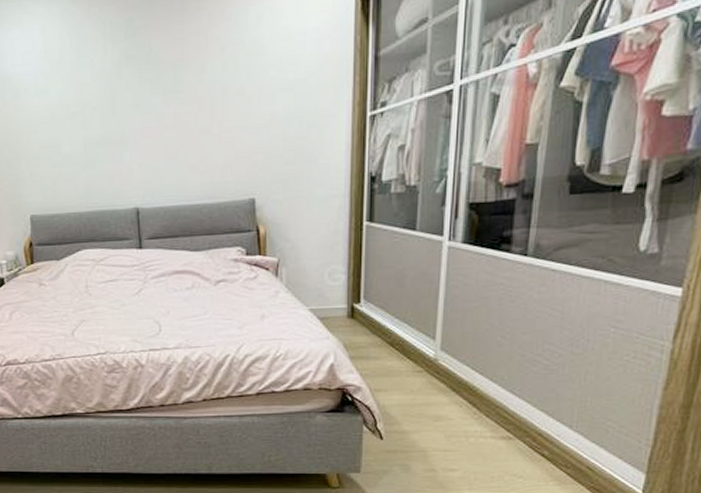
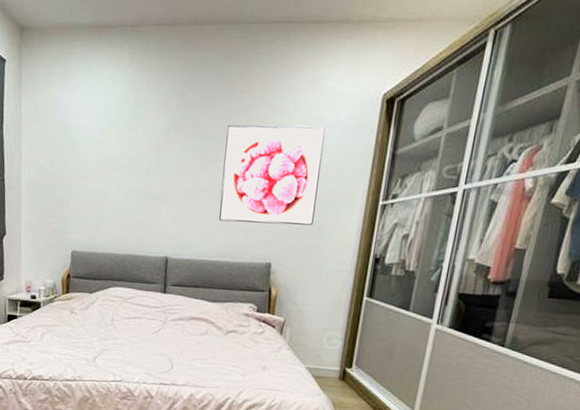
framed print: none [184,36,297,159] -> present [218,124,326,225]

